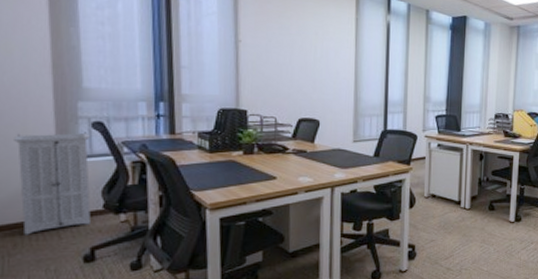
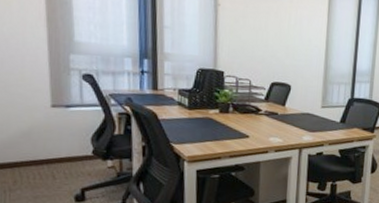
storage cabinet: present [14,132,91,235] -> none [13,81,81,174]

